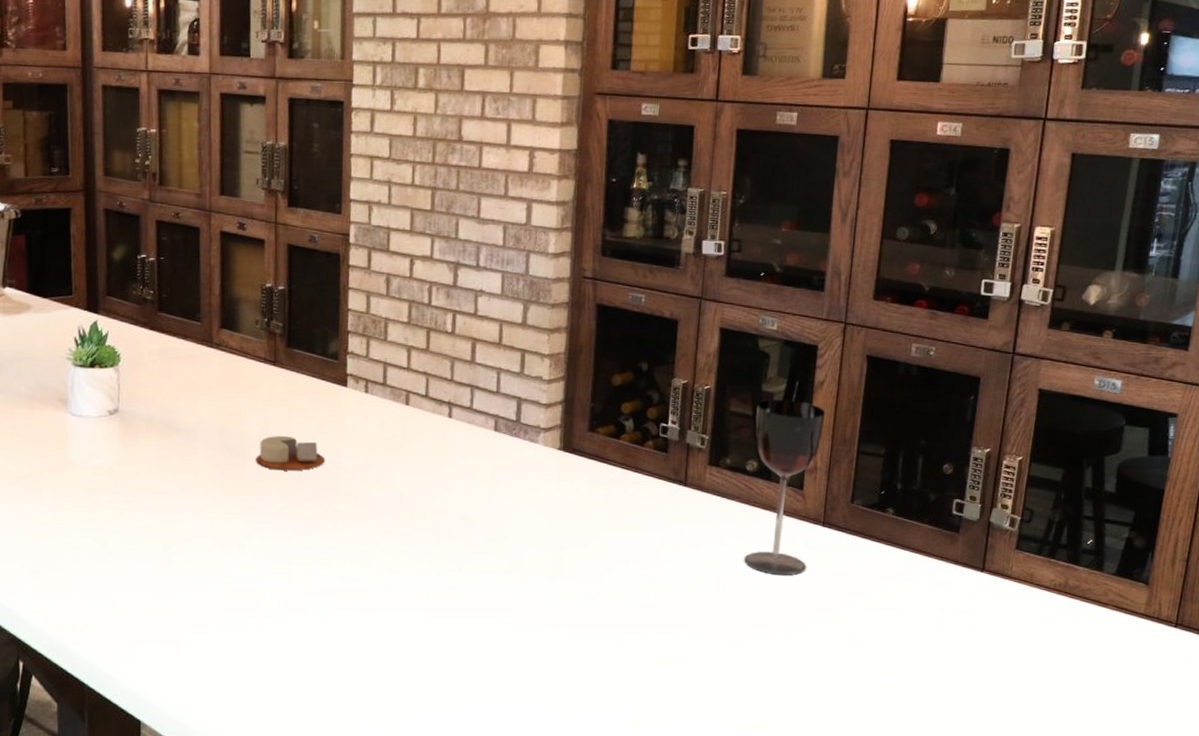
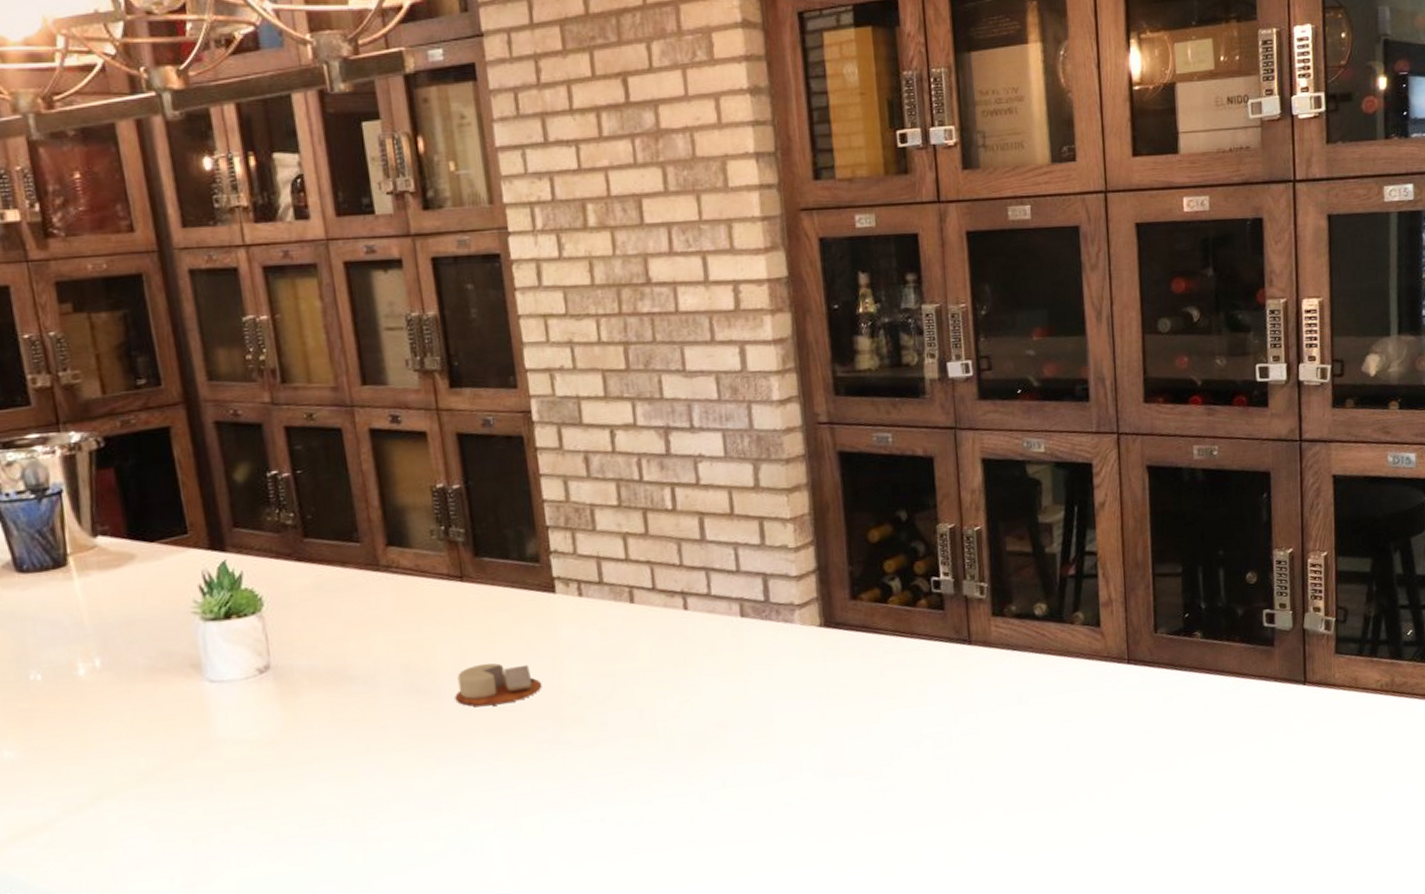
wineglass: present [744,399,826,575] -> none [1035,528,1117,727]

